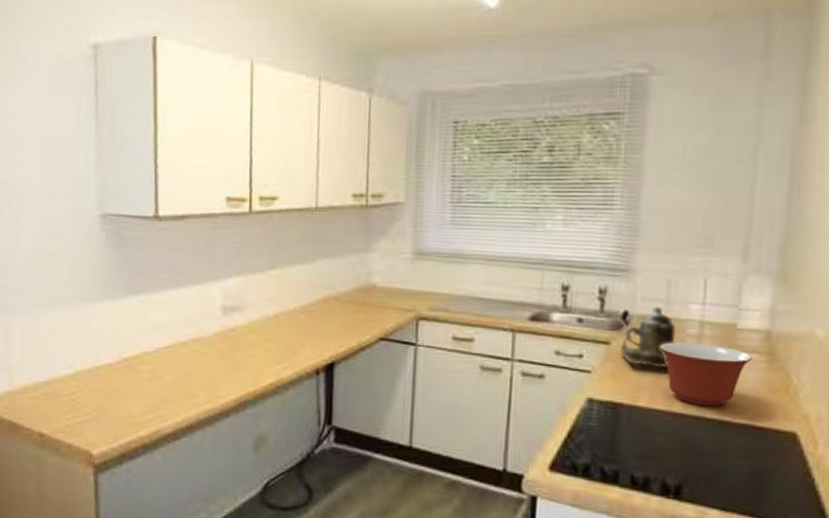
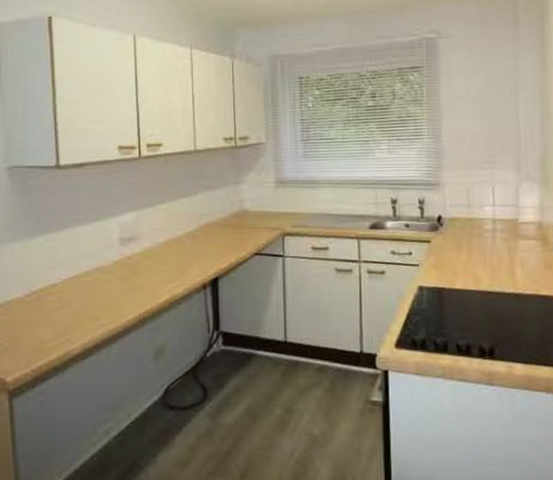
teapot: present [620,307,676,368] -> none [439,211,477,257]
mixing bowl: present [660,342,752,407] -> none [467,236,532,284]

